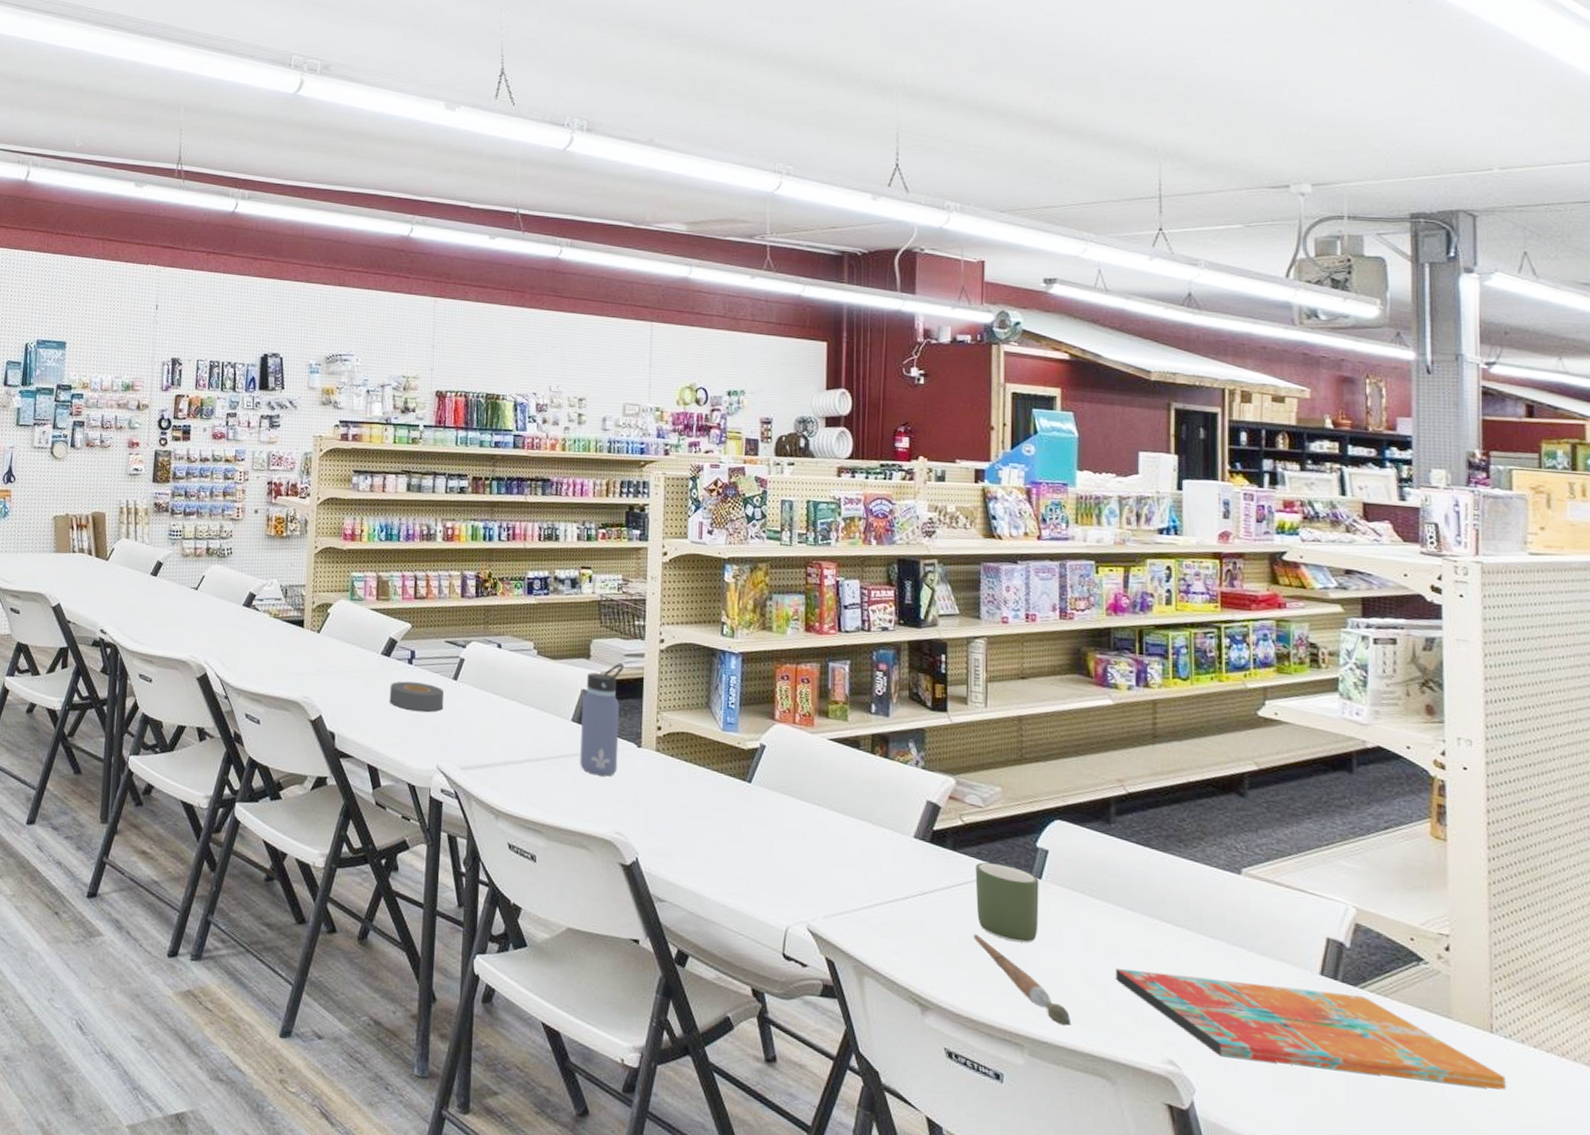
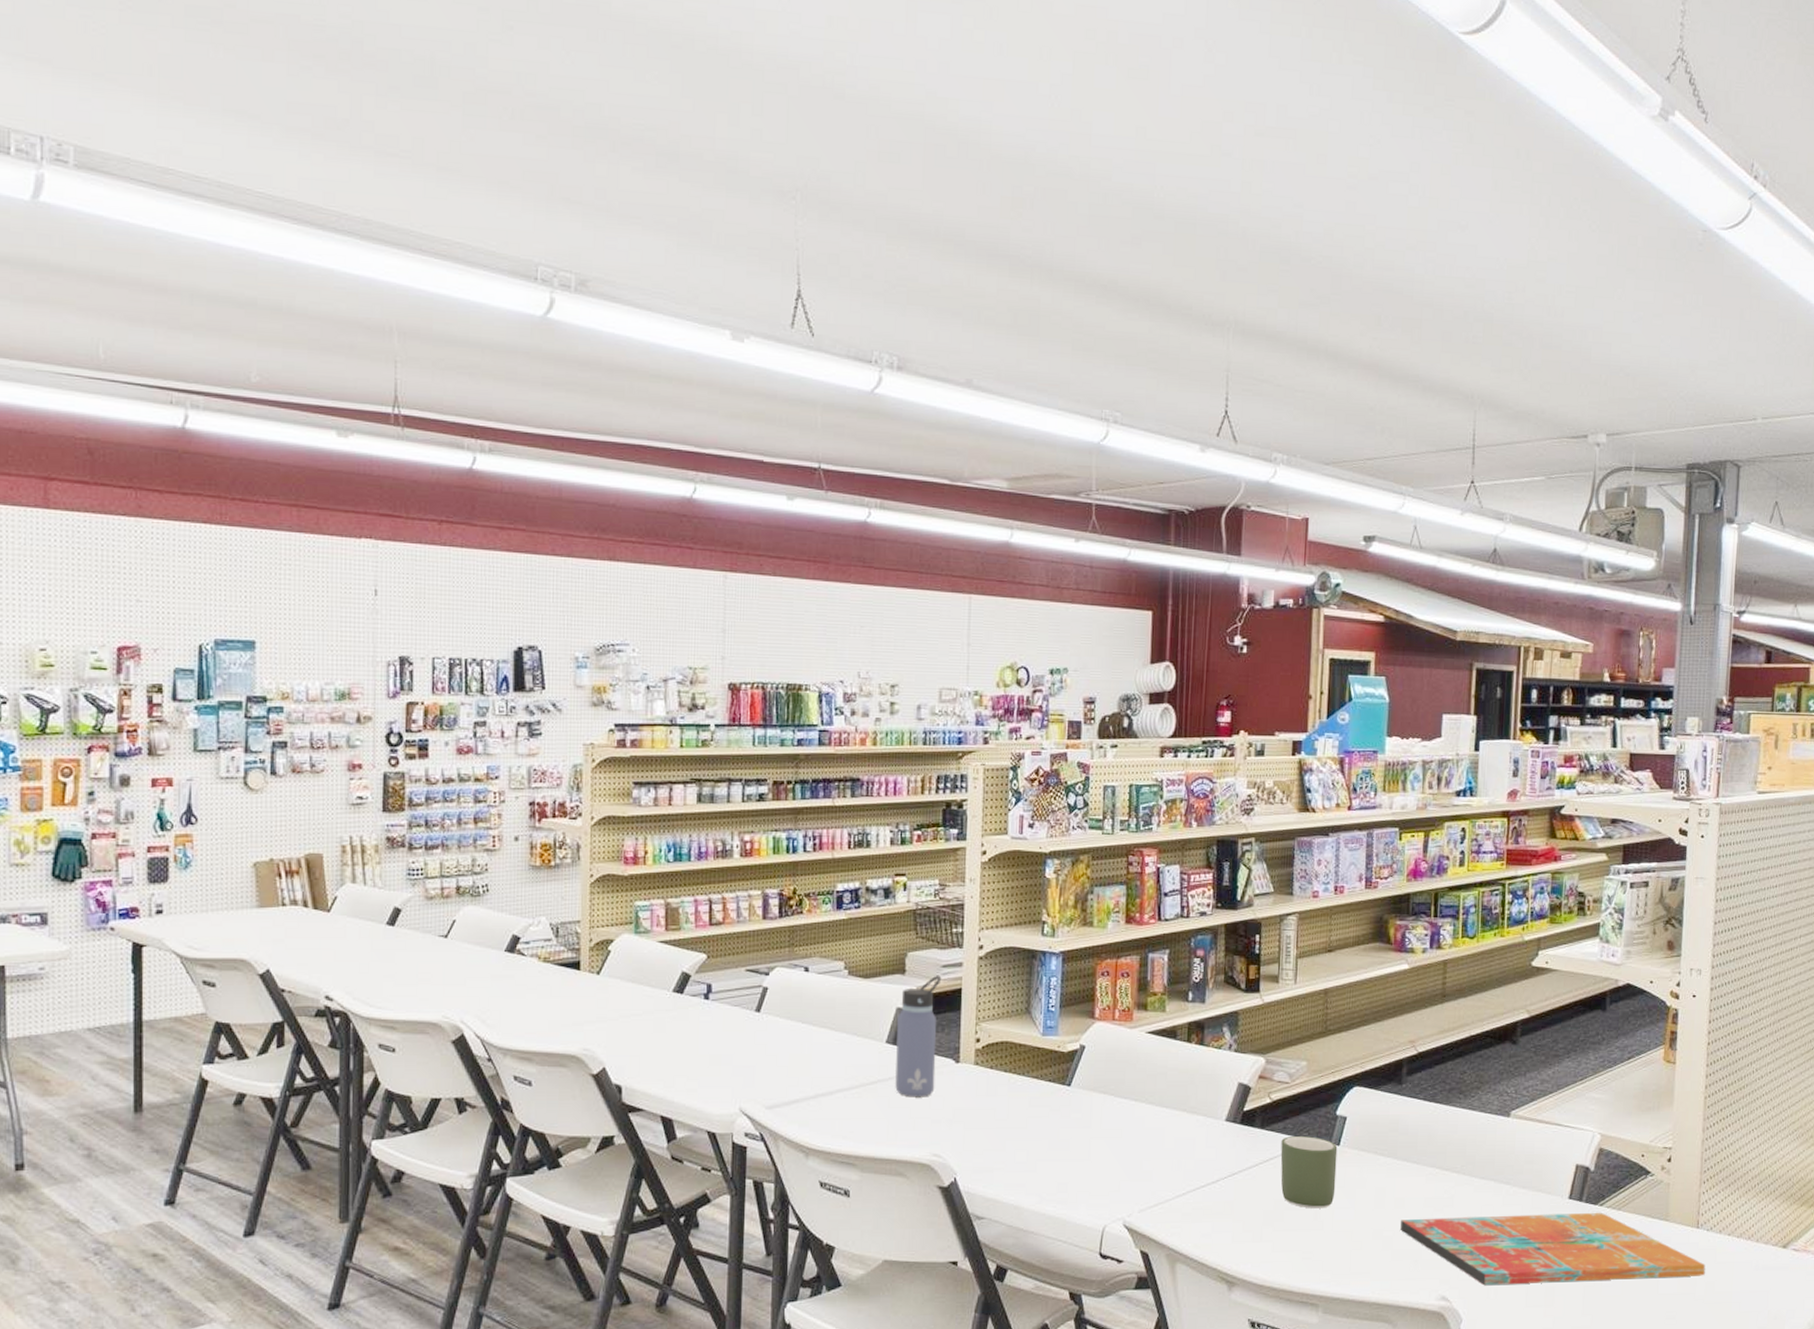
adhesive tape: present [389,681,444,712] -> none [683,1019,745,1052]
paintbrush: present [973,934,1072,1027] -> none [1276,1207,1361,1281]

